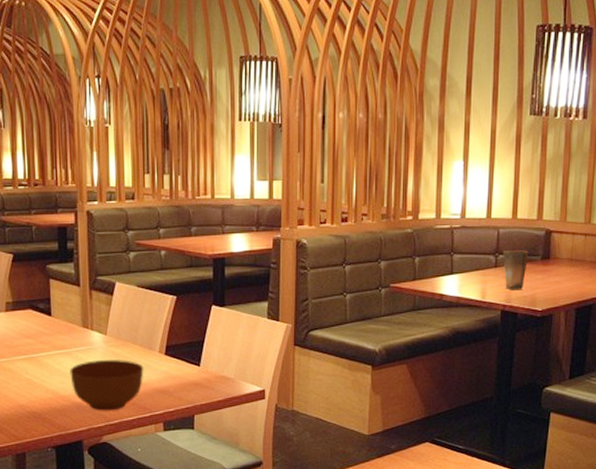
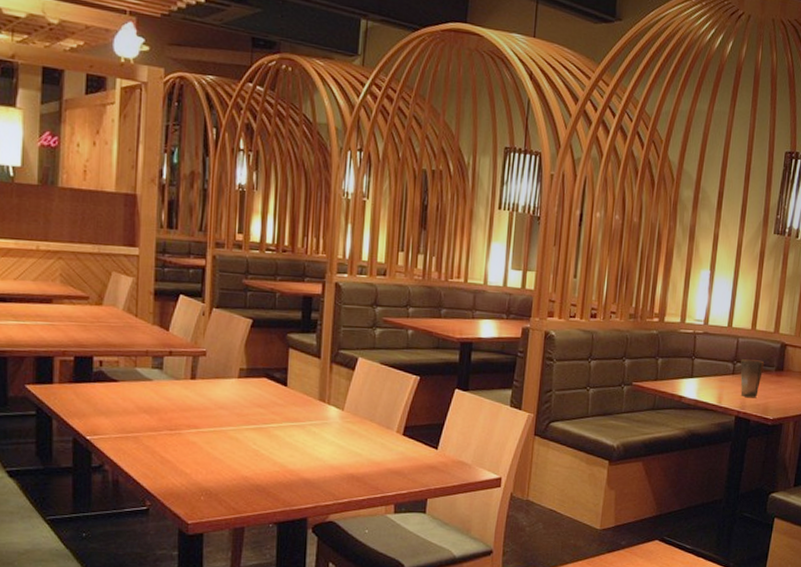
bowl: present [70,359,144,411] -> none [301,435,380,489]

